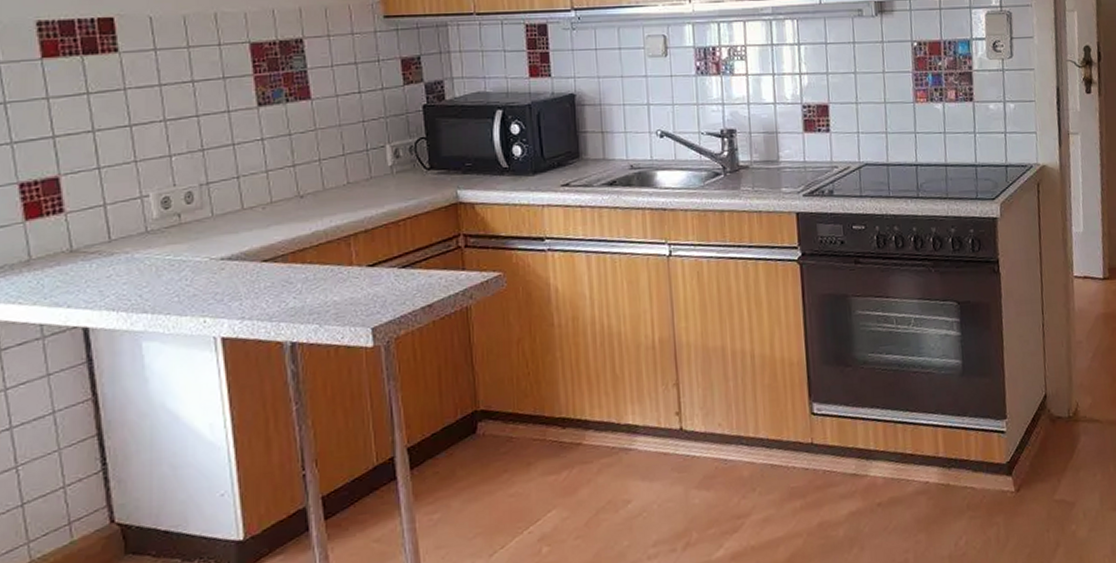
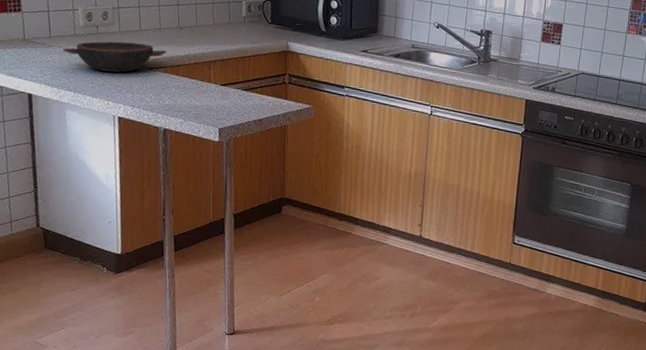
bowl: none [130,227,285,277] -> present [63,41,167,73]

